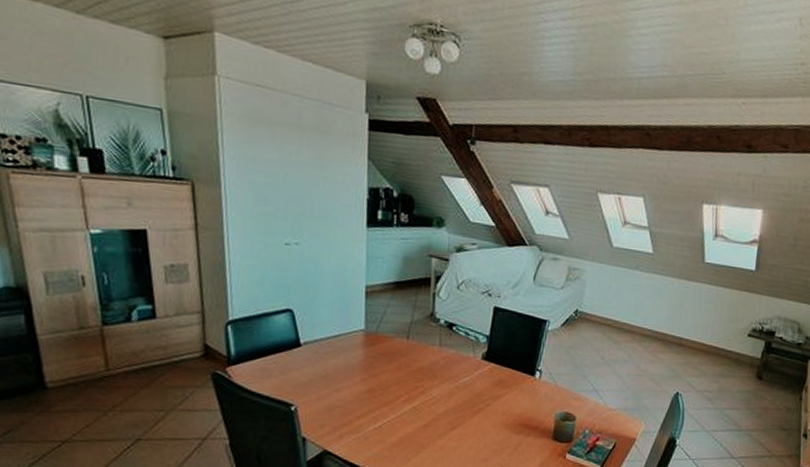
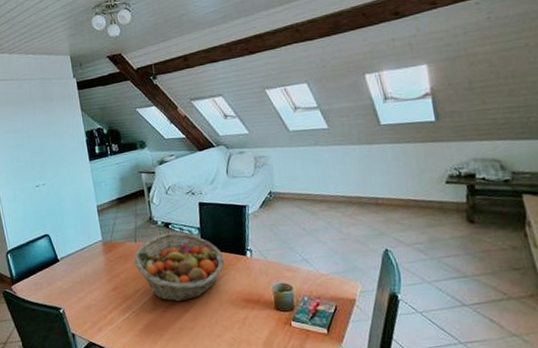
fruit basket: none [400,335,510,417] -> present [133,233,225,302]

